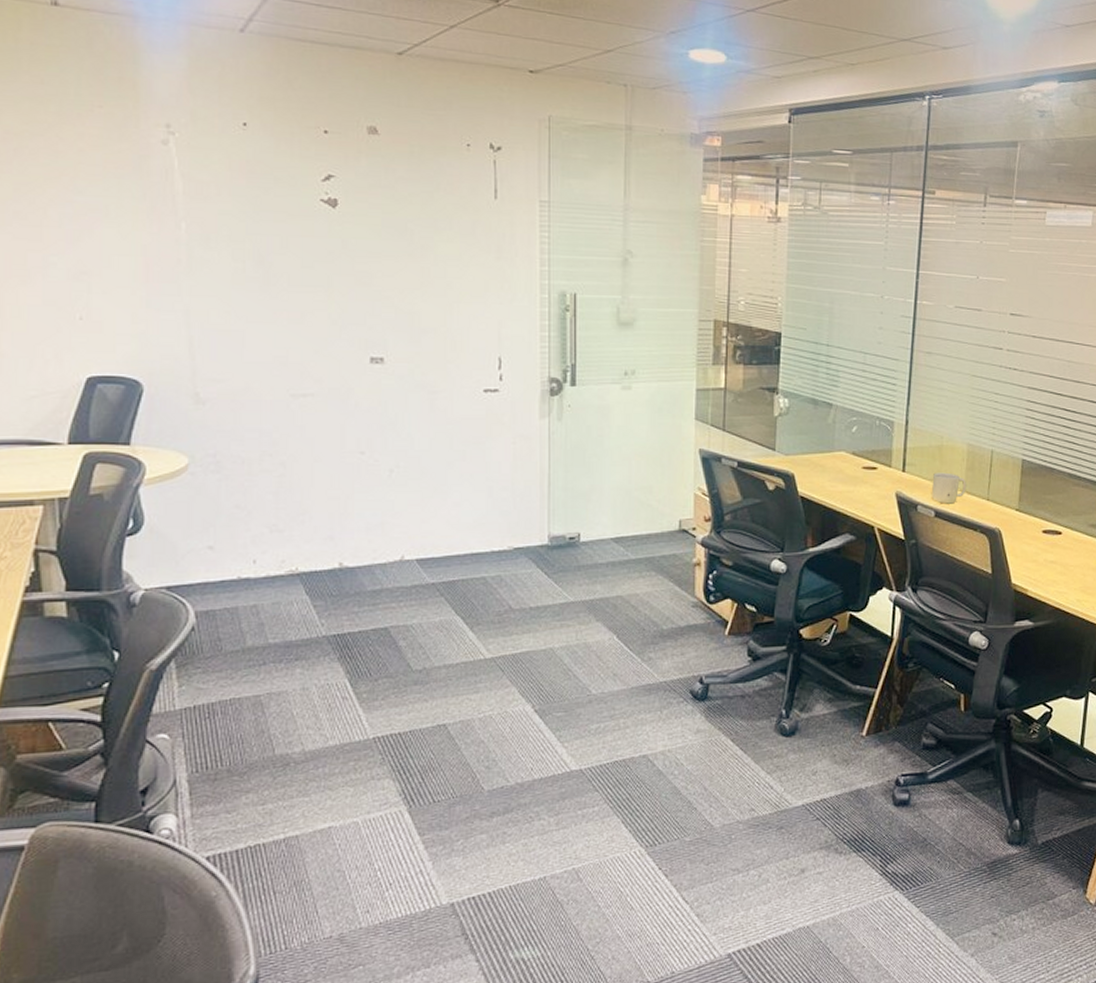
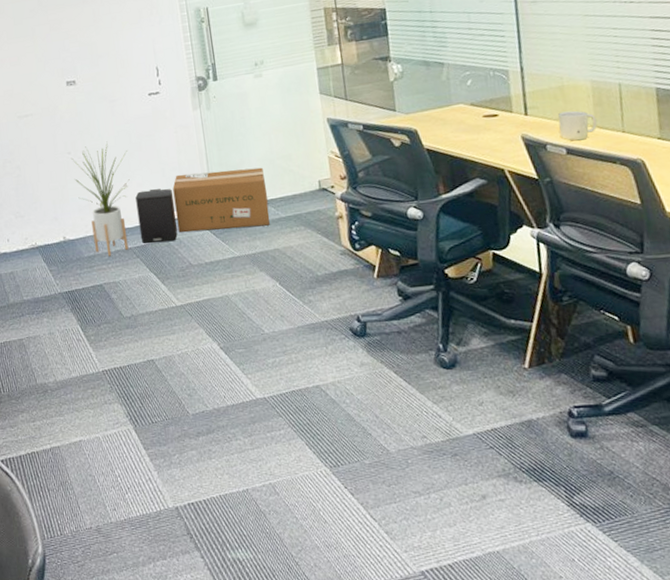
house plant: none [365,443,445,592] -> present [71,141,129,257]
pedal bin: none [449,512,499,579] -> present [135,189,178,243]
box: none [500,497,617,569] -> present [173,167,270,232]

